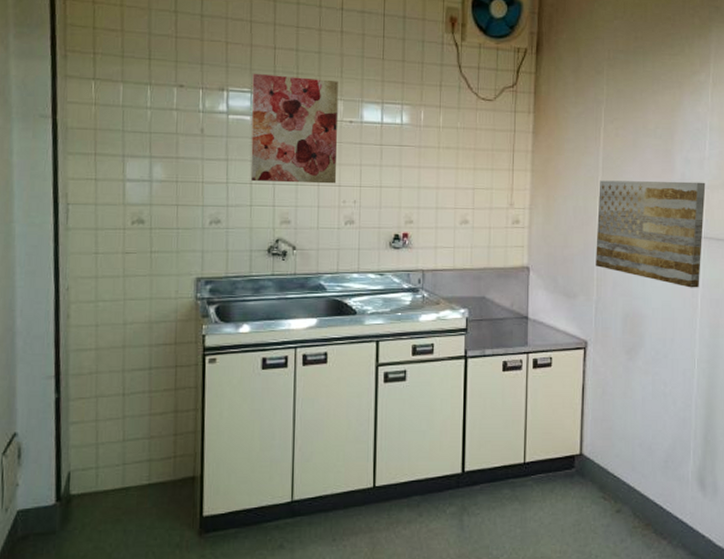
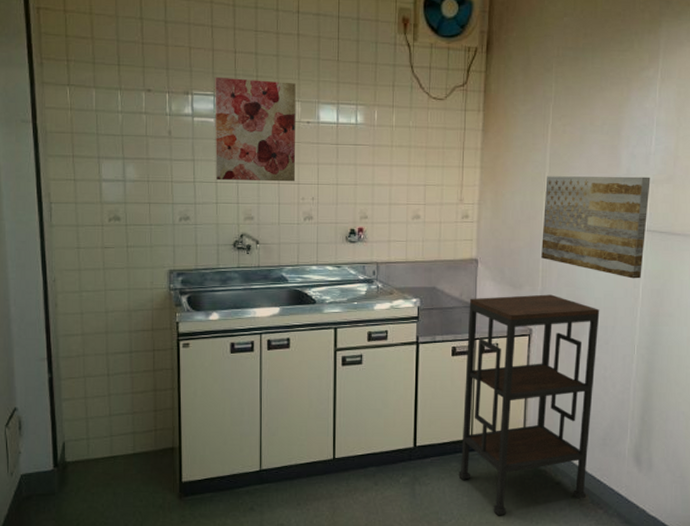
shelving unit: none [511,304,658,548] -> present [458,294,600,515]

